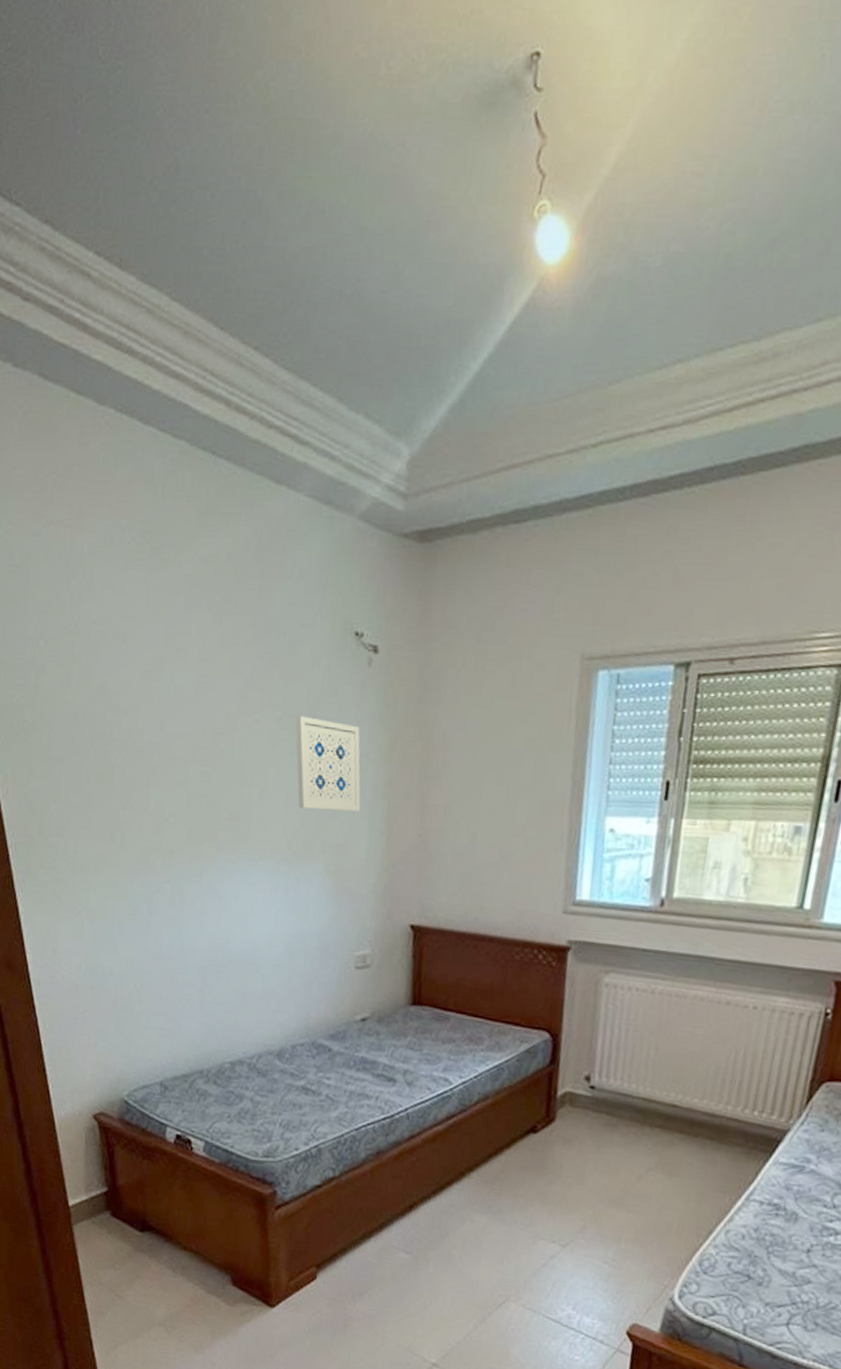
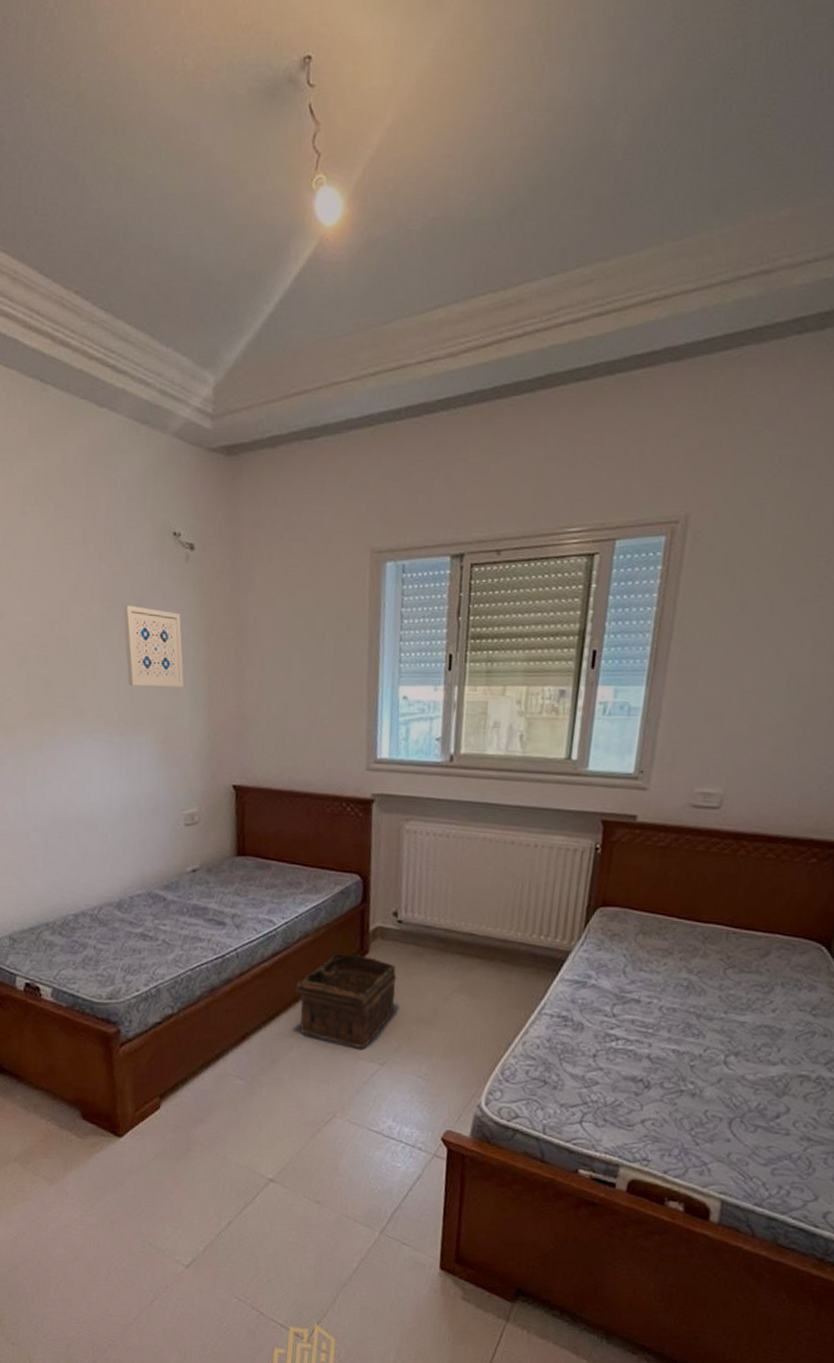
basket: none [458,1120,586,1227] -> present [284,953,397,1048]

